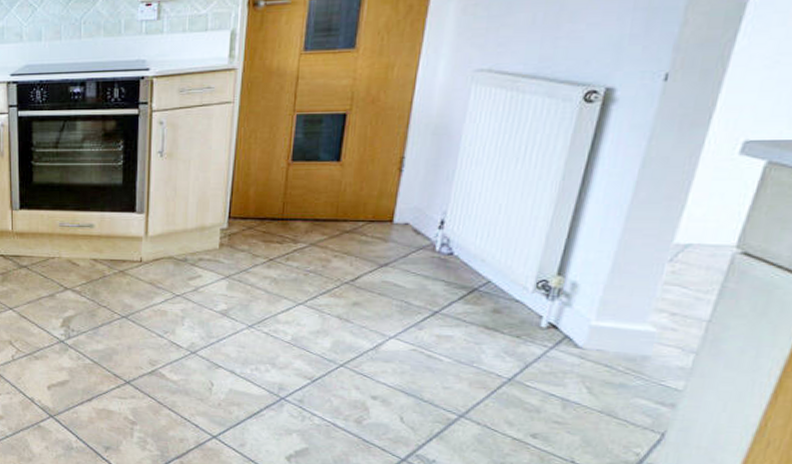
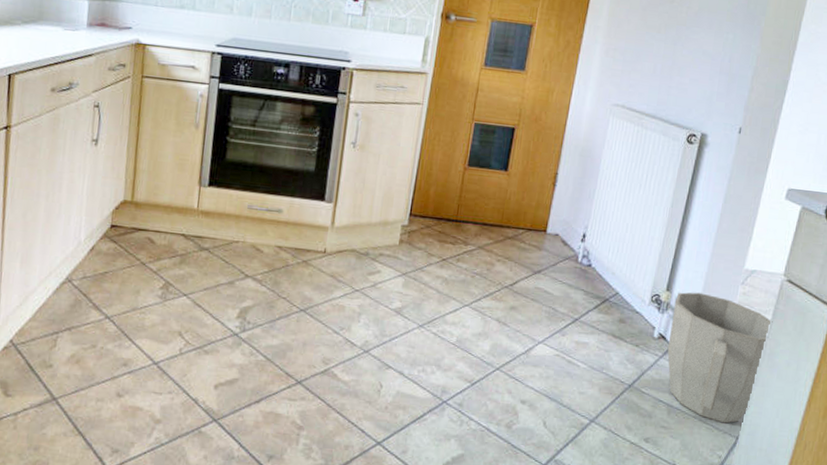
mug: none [560,274,718,419] -> present [667,292,773,424]

